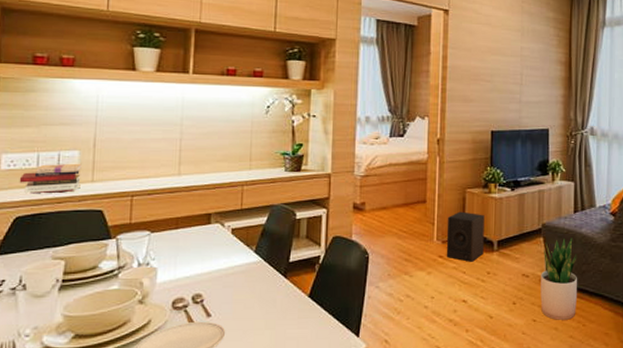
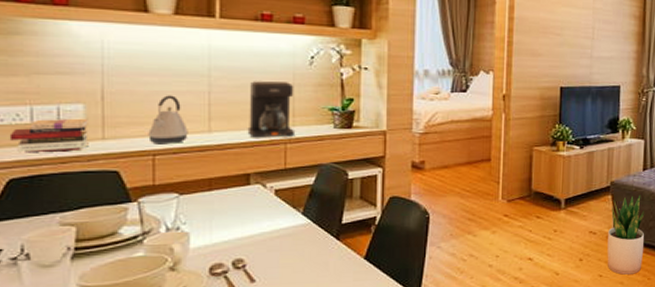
kettle: none [128,142,162,187] -> present [148,95,188,145]
coffee maker: none [210,129,252,182] -> present [247,81,296,139]
studio monitor: present [446,211,484,262] -> none [511,170,552,220]

